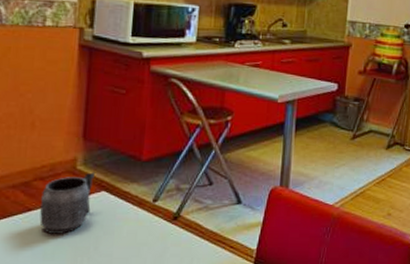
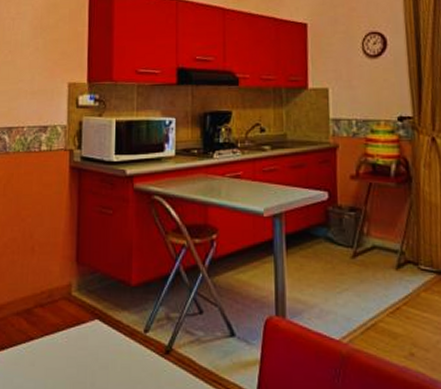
mug: present [39,172,95,234] -> none [40,298,88,367]

